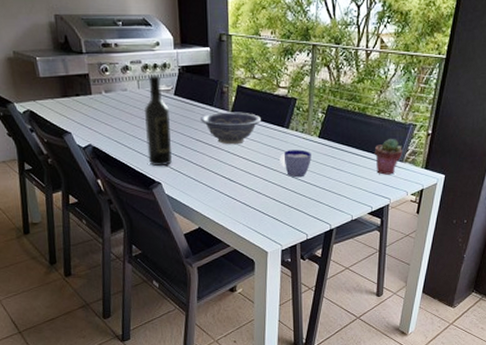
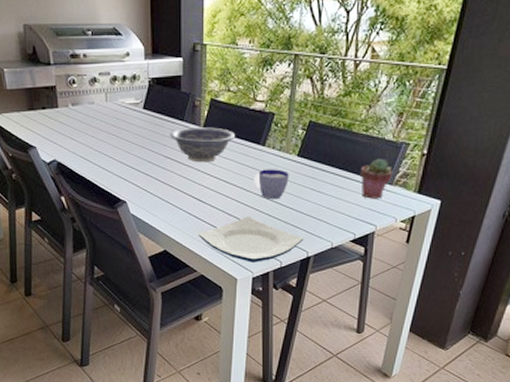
wine bottle: present [145,74,173,167] -> none [112,87,139,185]
plate: none [231,194,327,236] -> present [199,216,304,262]

